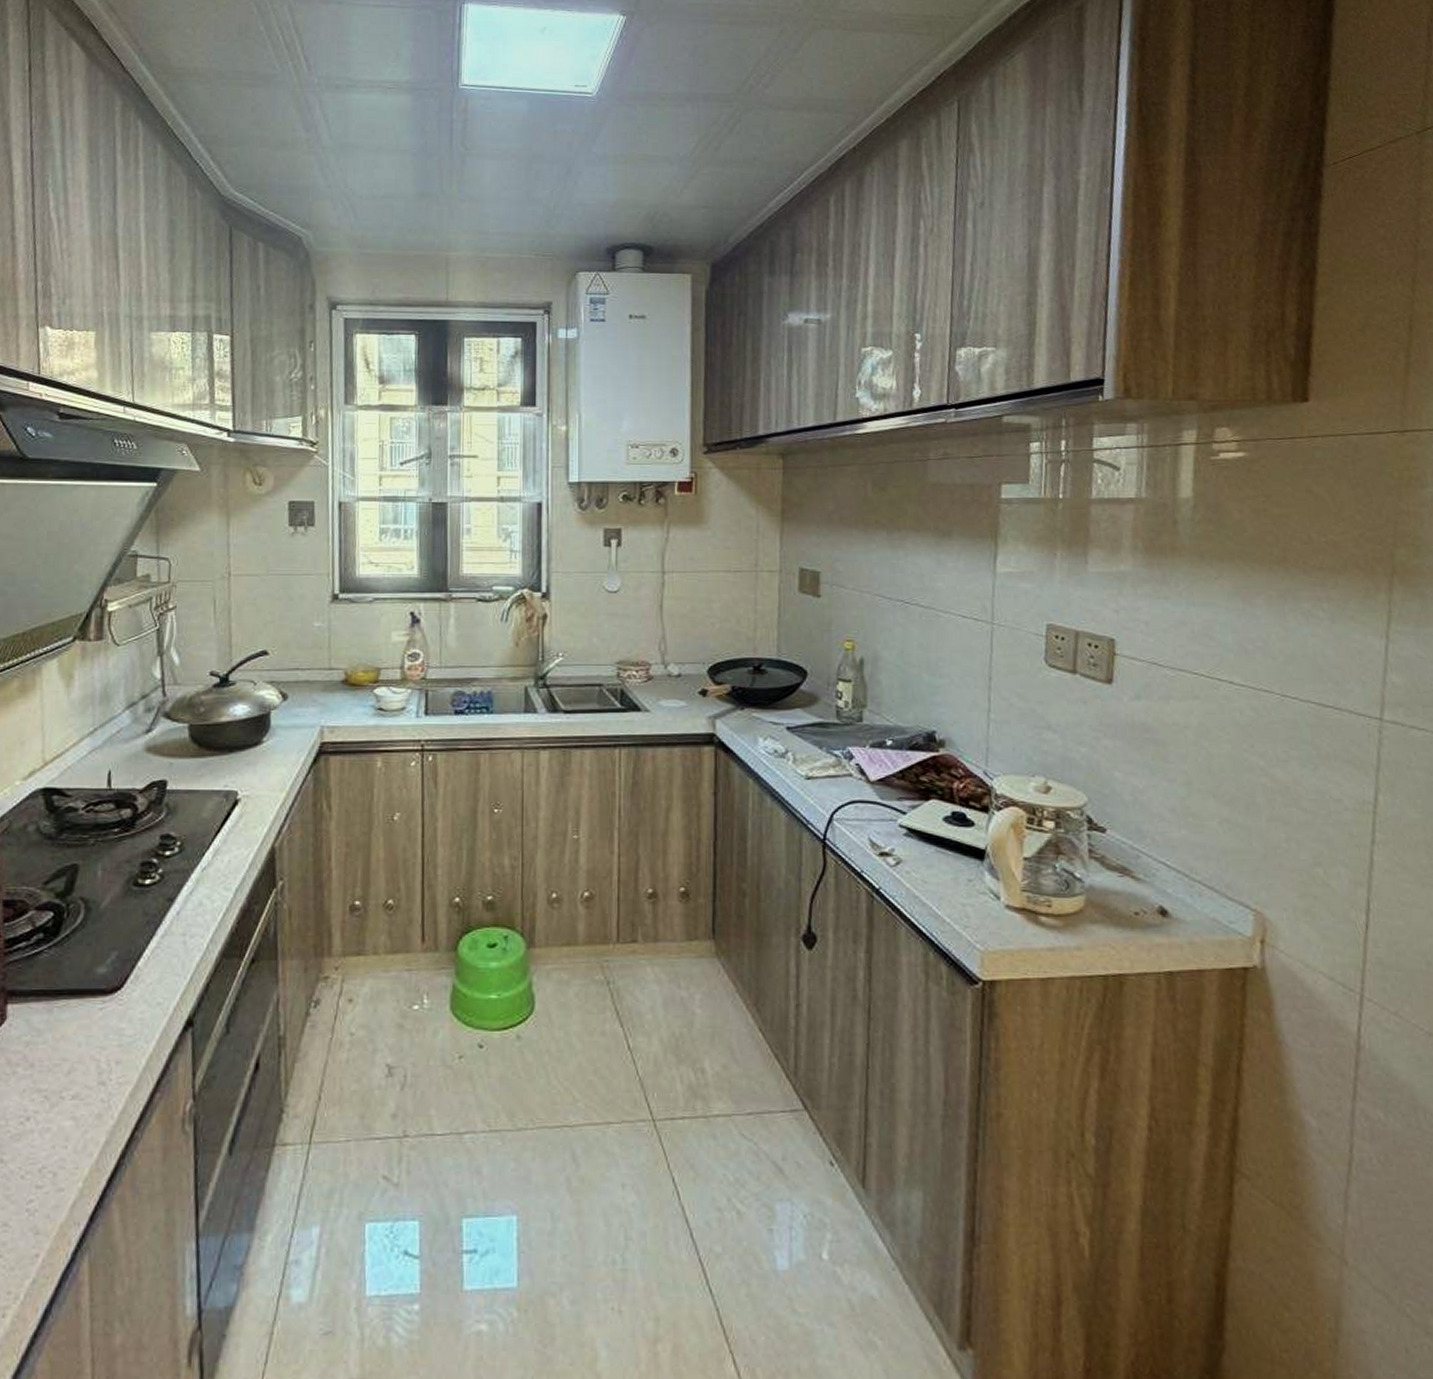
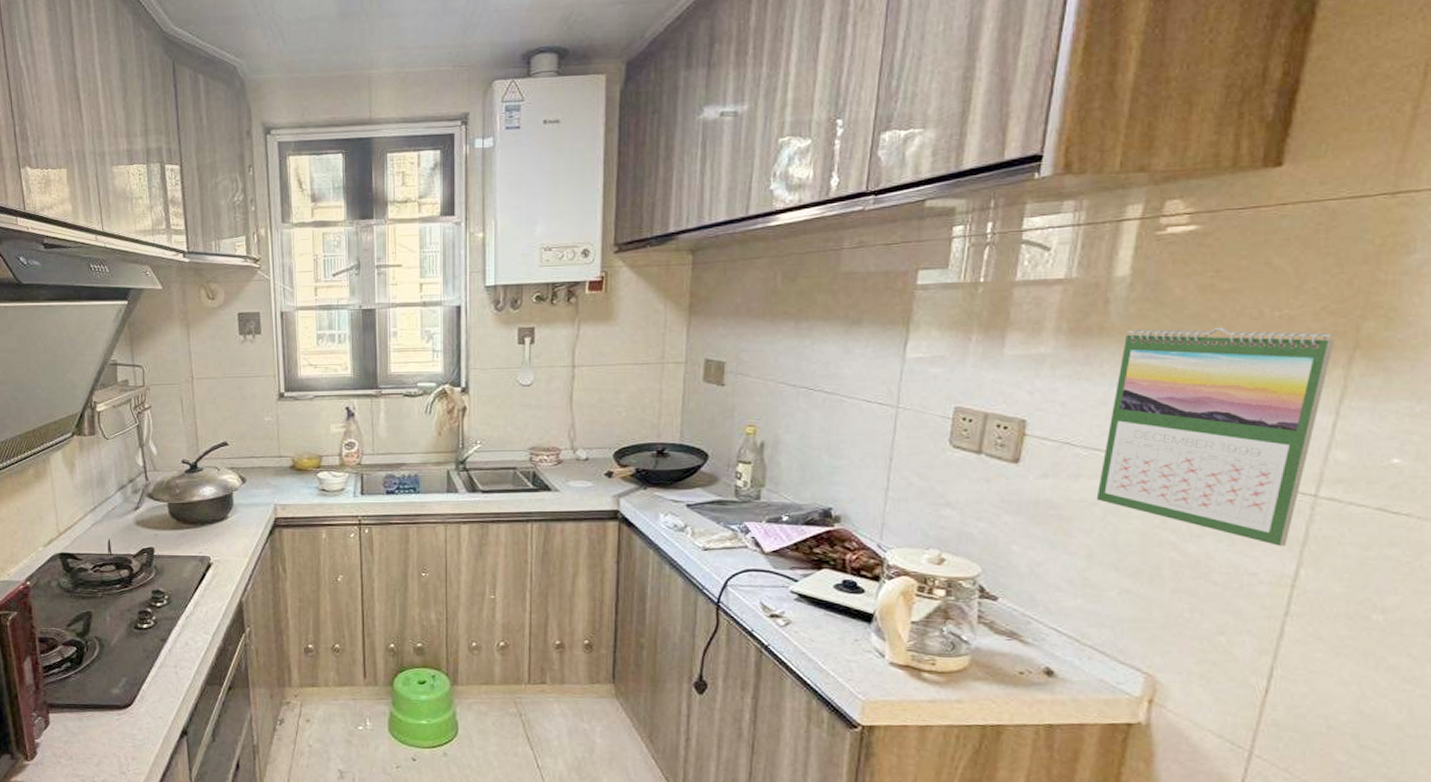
calendar: none [1187,550,1375,771] -> present [1096,327,1334,546]

